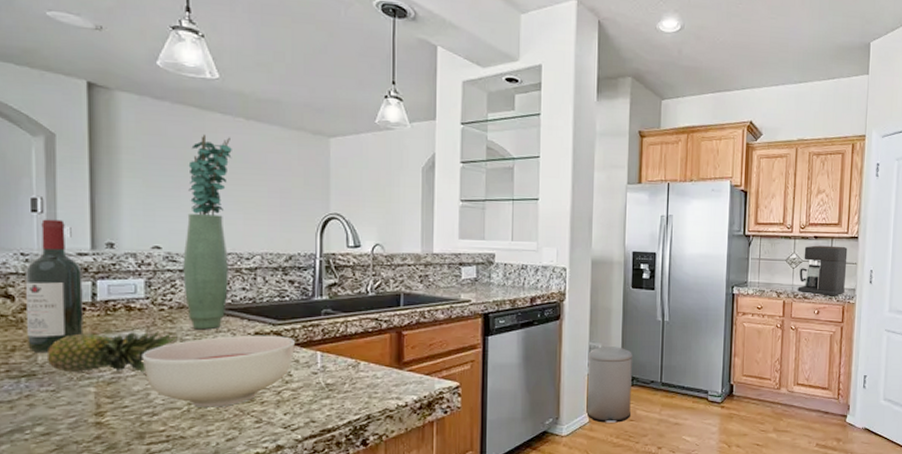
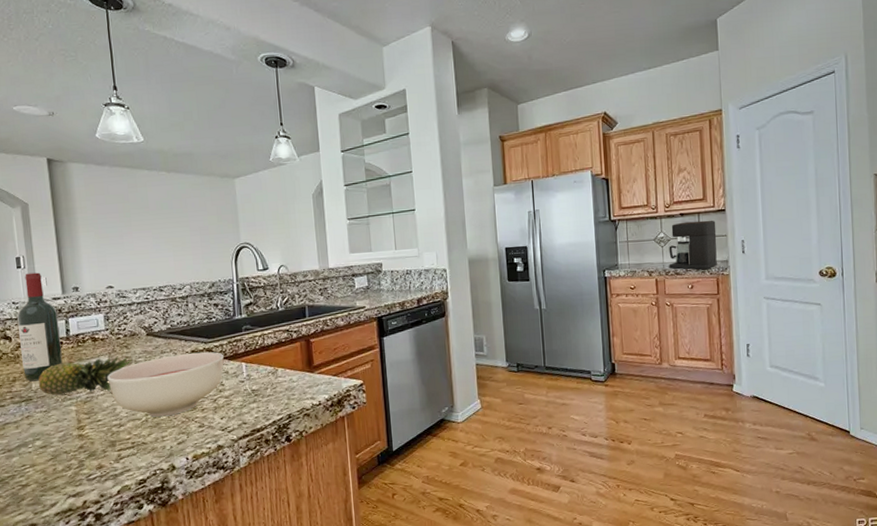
vase: present [183,134,232,330] -> none [127,189,168,353]
pedal bin: present [586,346,632,423] -> none [474,336,519,408]

